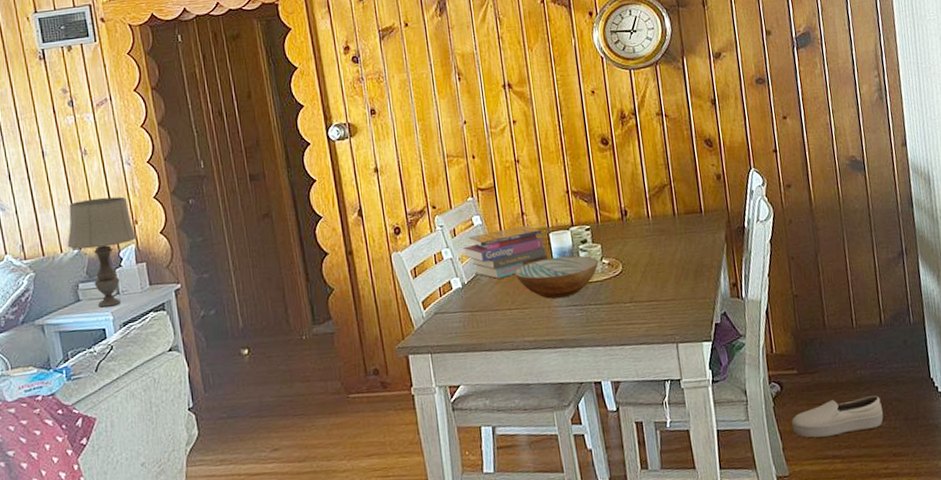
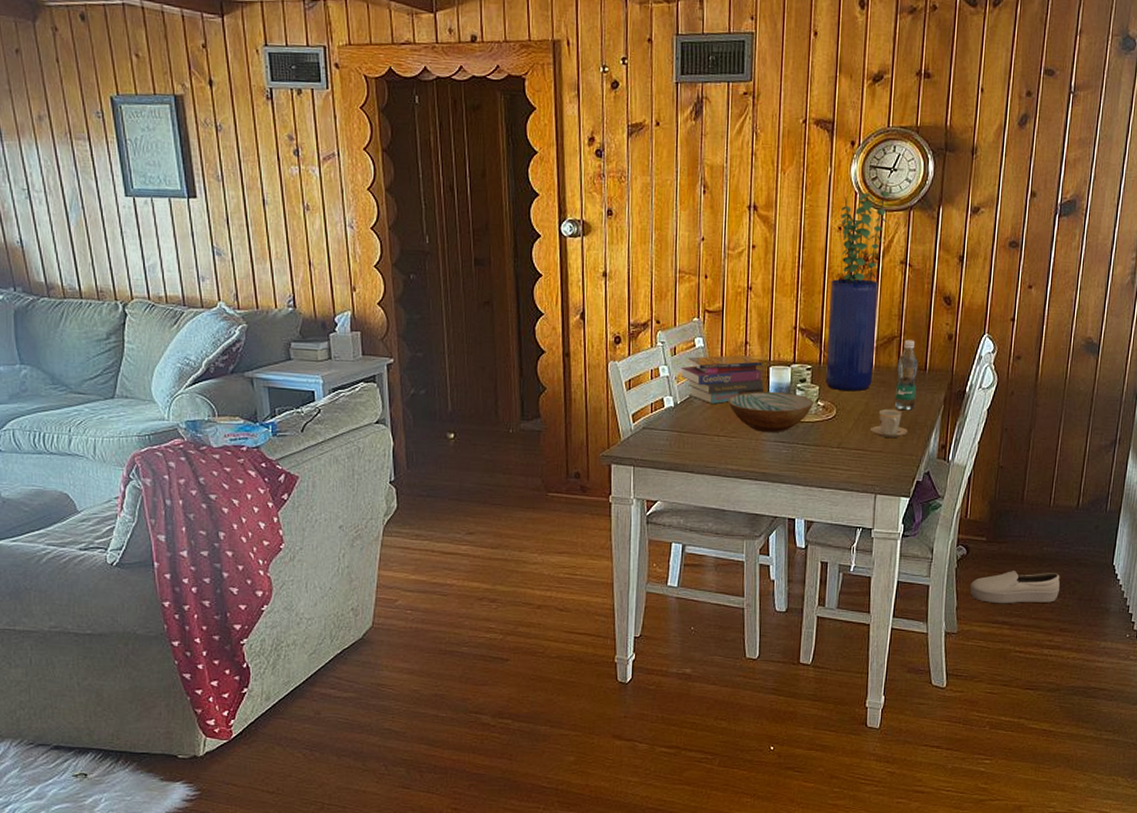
table lamp: present [67,196,136,308] -> none [282,257,353,370]
vase: none [590,41,652,246] -> present [826,180,889,392]
teacup: none [659,256,697,285] -> present [871,410,908,439]
bottle: none [672,185,698,256] -> present [894,339,918,411]

